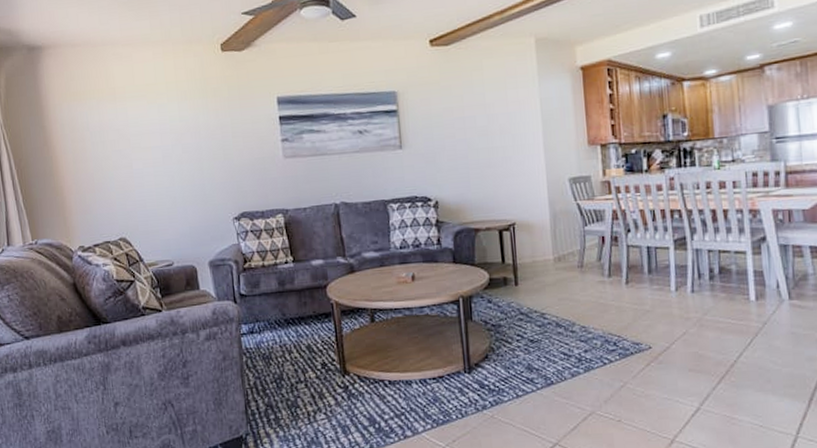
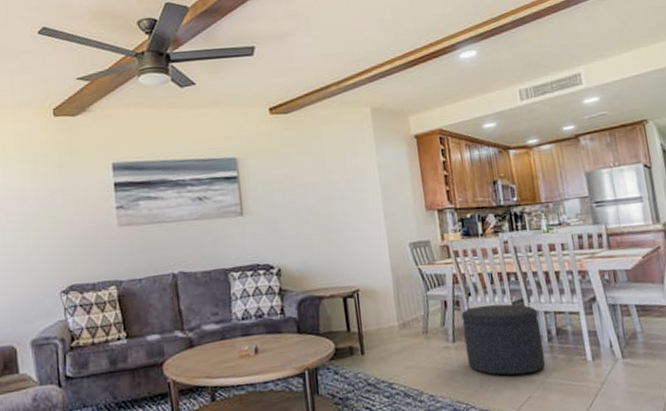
ottoman: none [619,241,705,311] -> present [461,304,546,375]

